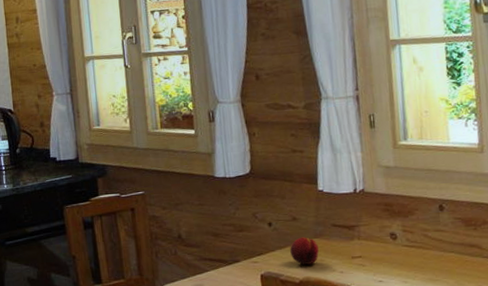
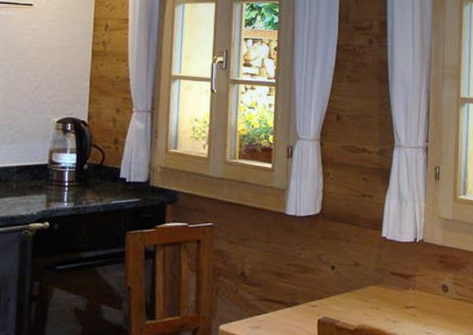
fruit: present [290,237,320,265] -> none [349,283,377,312]

